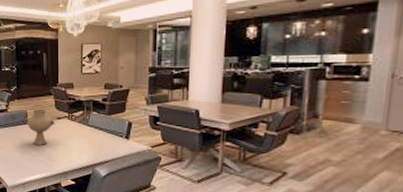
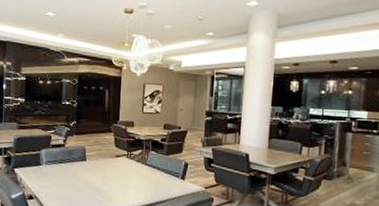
vase: present [24,108,55,145] -> none [82,145,114,183]

